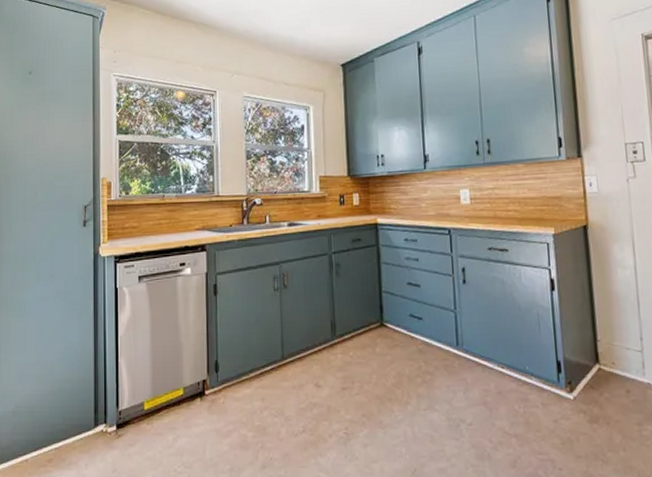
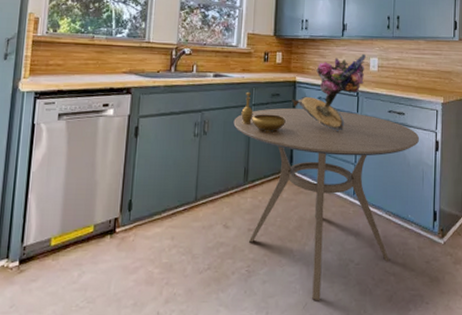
dining table: none [314,252,530,465] -> present [233,107,420,300]
decorative bowl: none [321,239,371,282] -> present [241,91,286,133]
bouquet: none [374,185,455,277] -> present [291,53,366,132]

